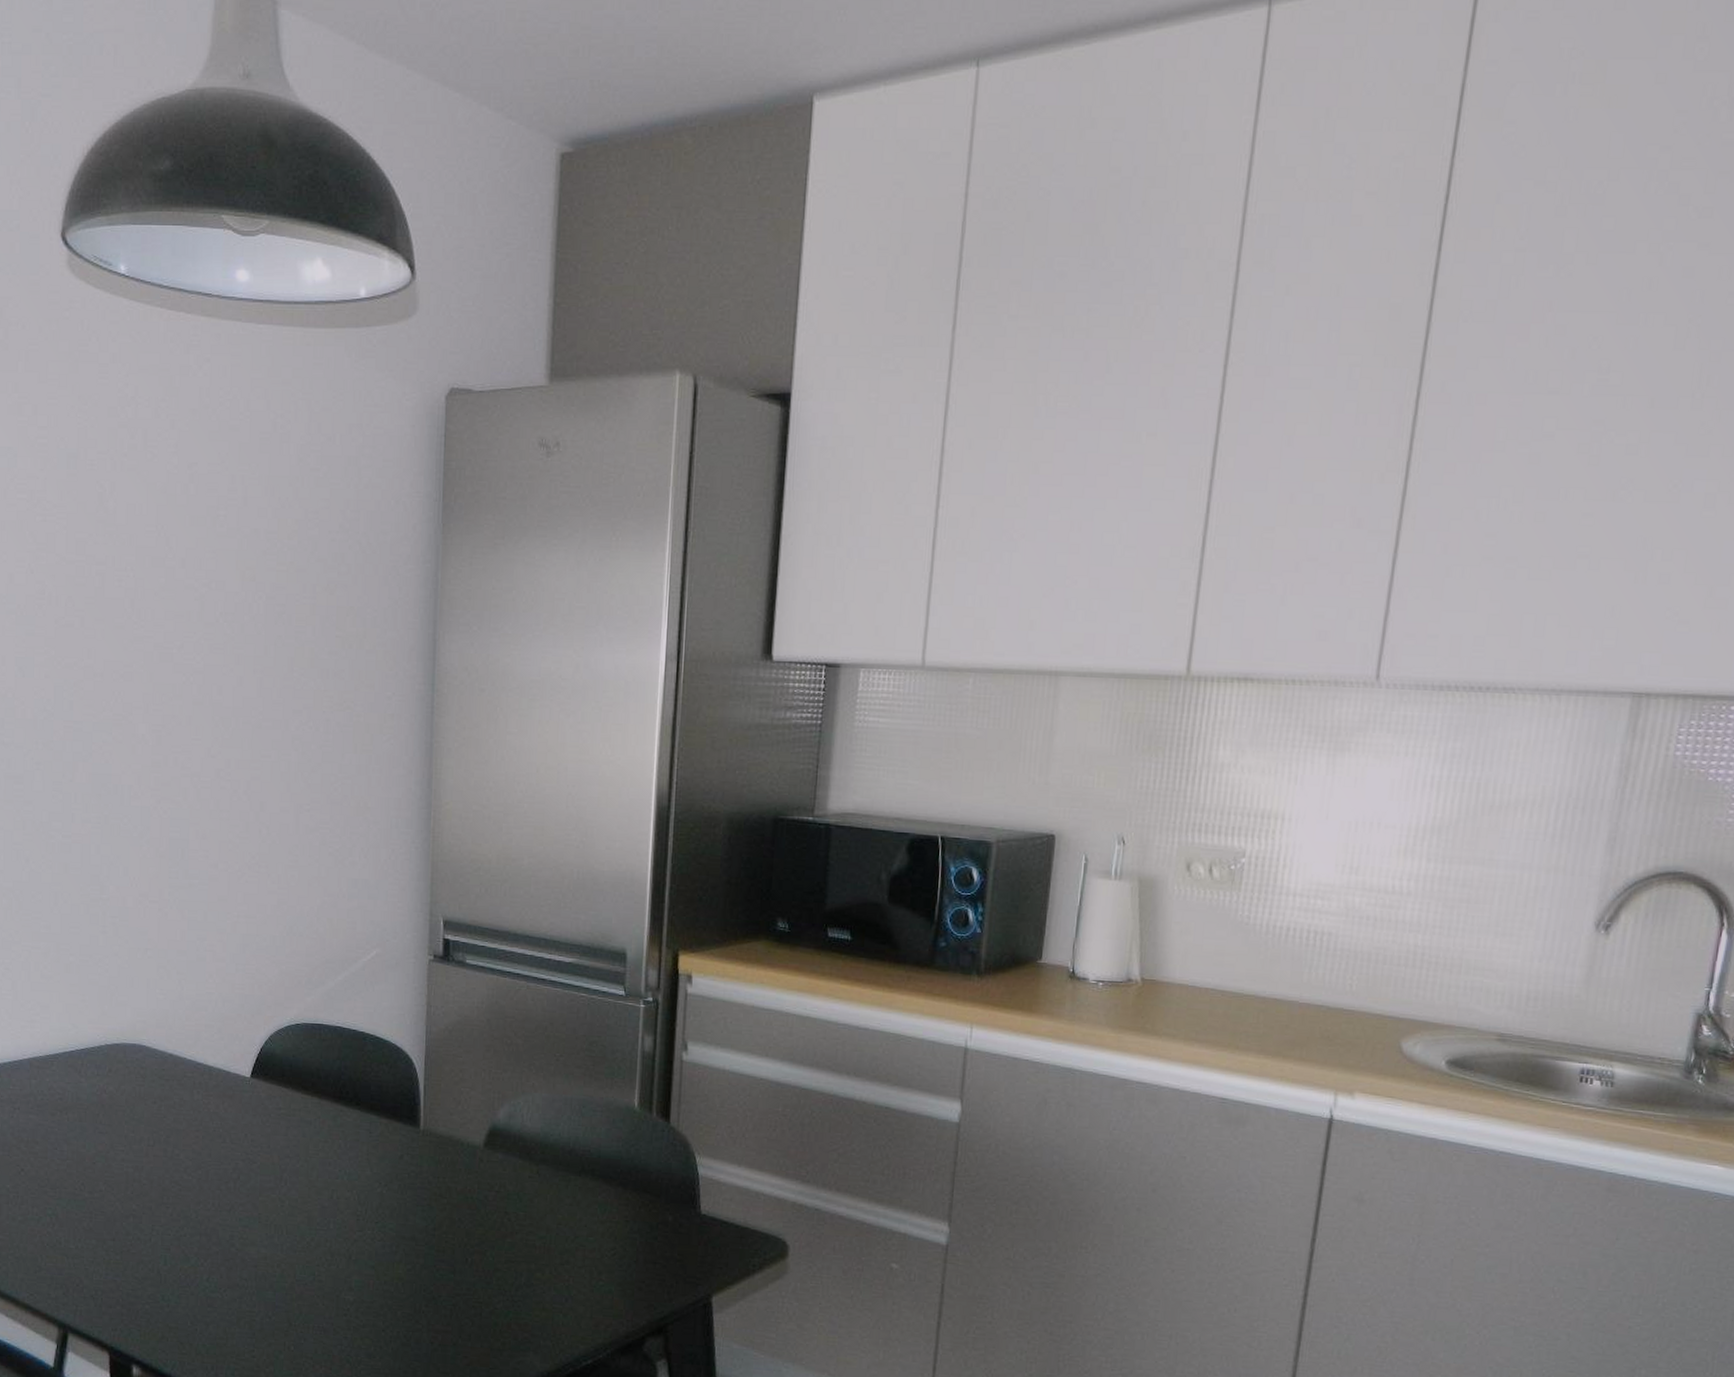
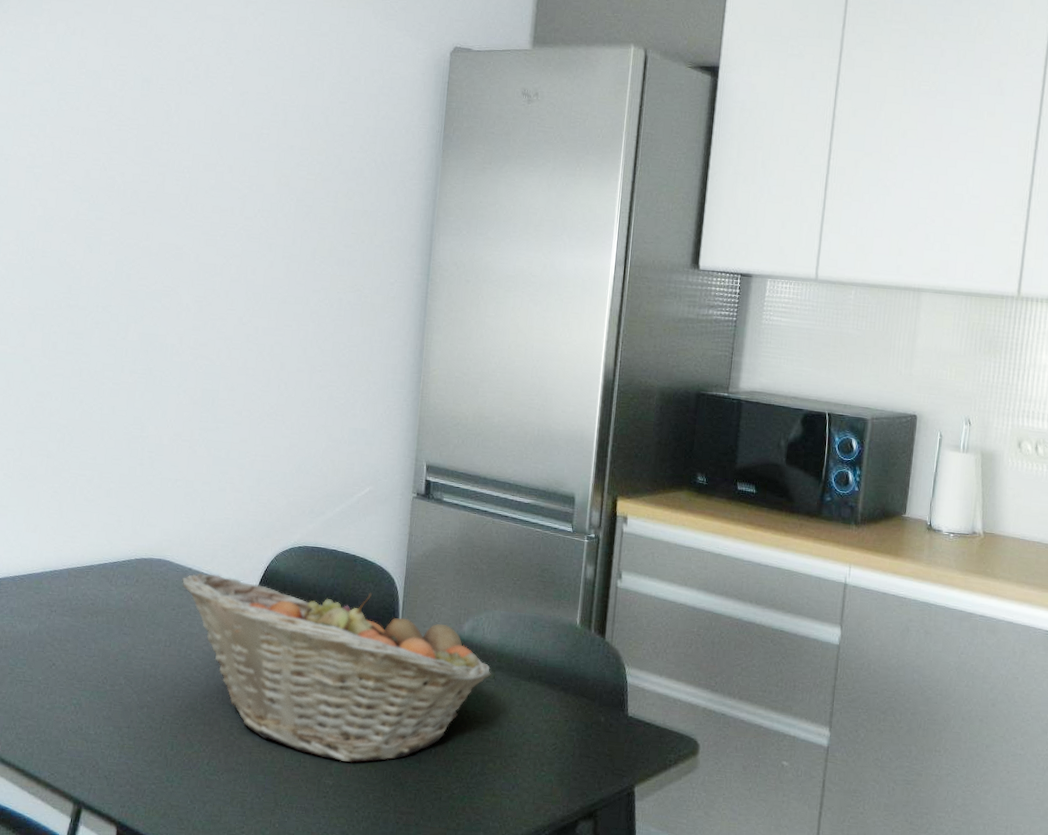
fruit basket: none [162,1059,535,1276] -> present [182,573,492,763]

